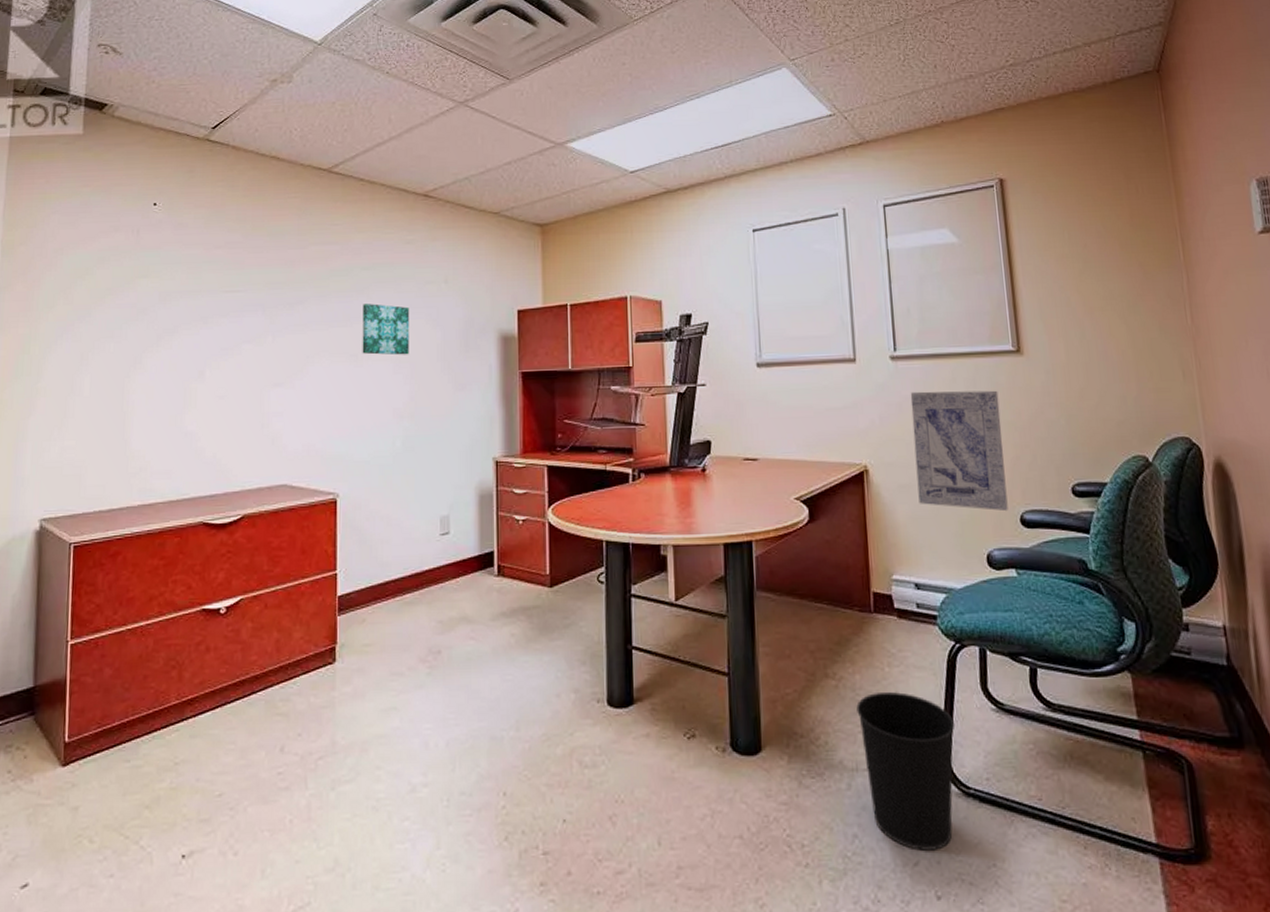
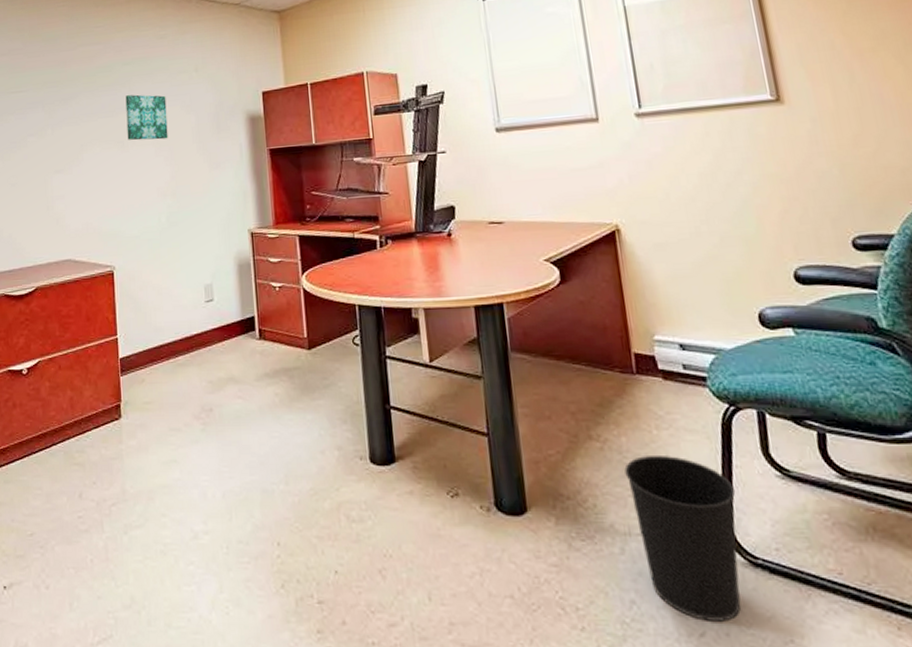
wall art: present [910,390,1008,512] -> none [659,142,779,268]

